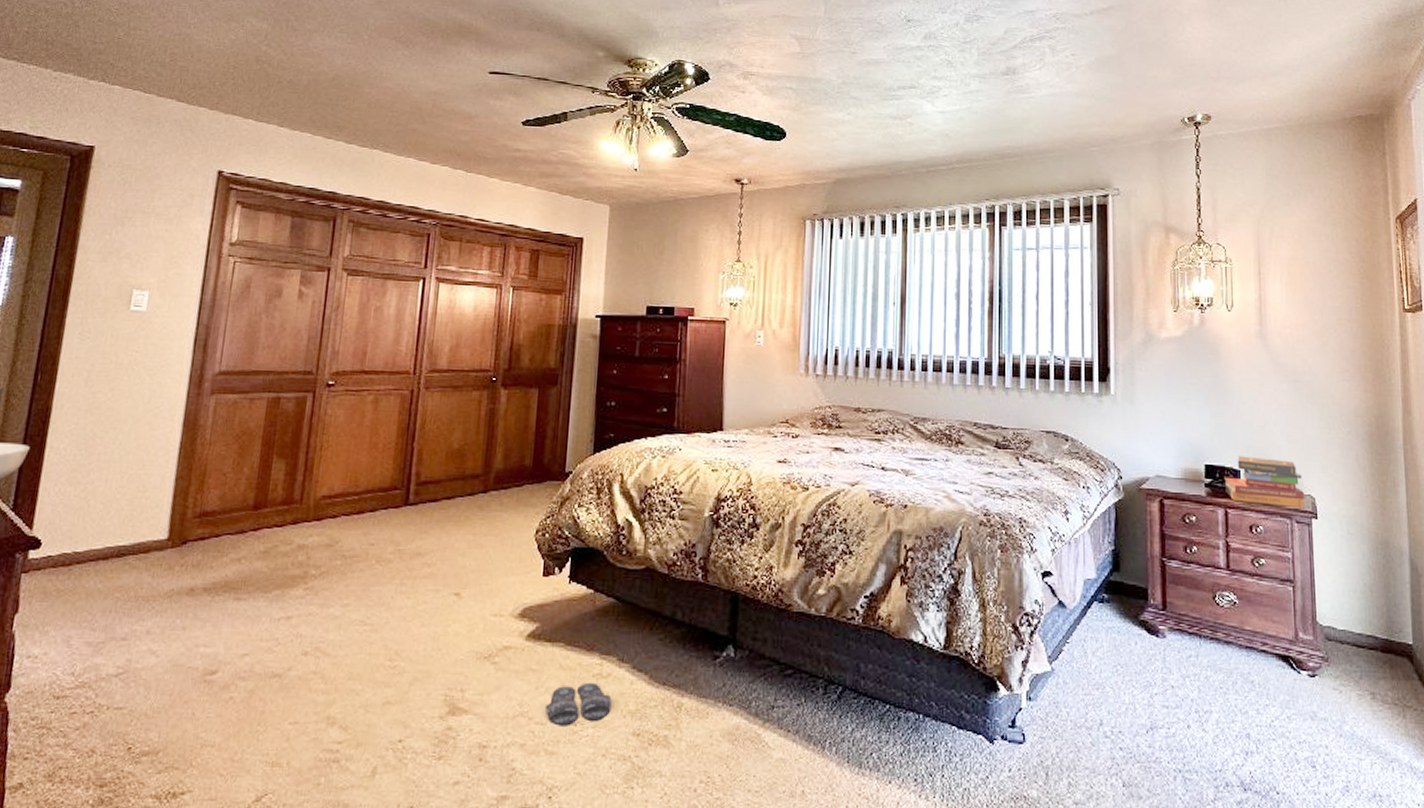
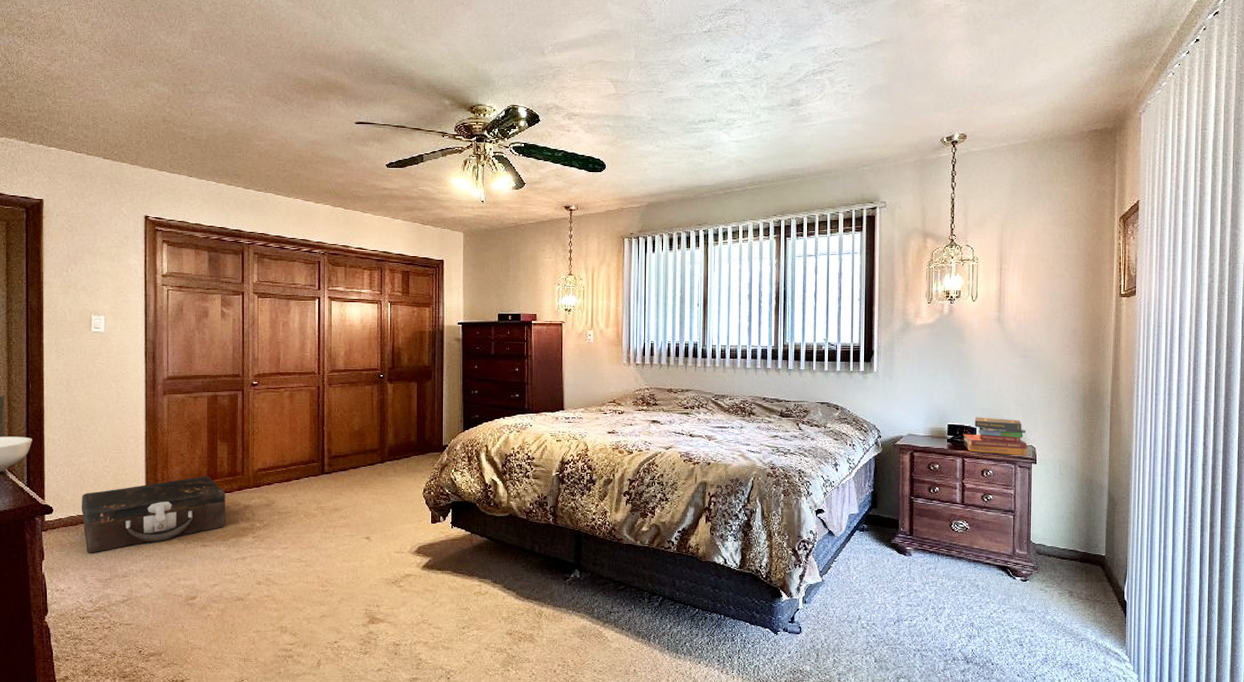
suitcase: none [77,503,275,606] -> present [81,476,226,553]
slippers: present [544,682,612,726] -> none [440,598,490,629]

